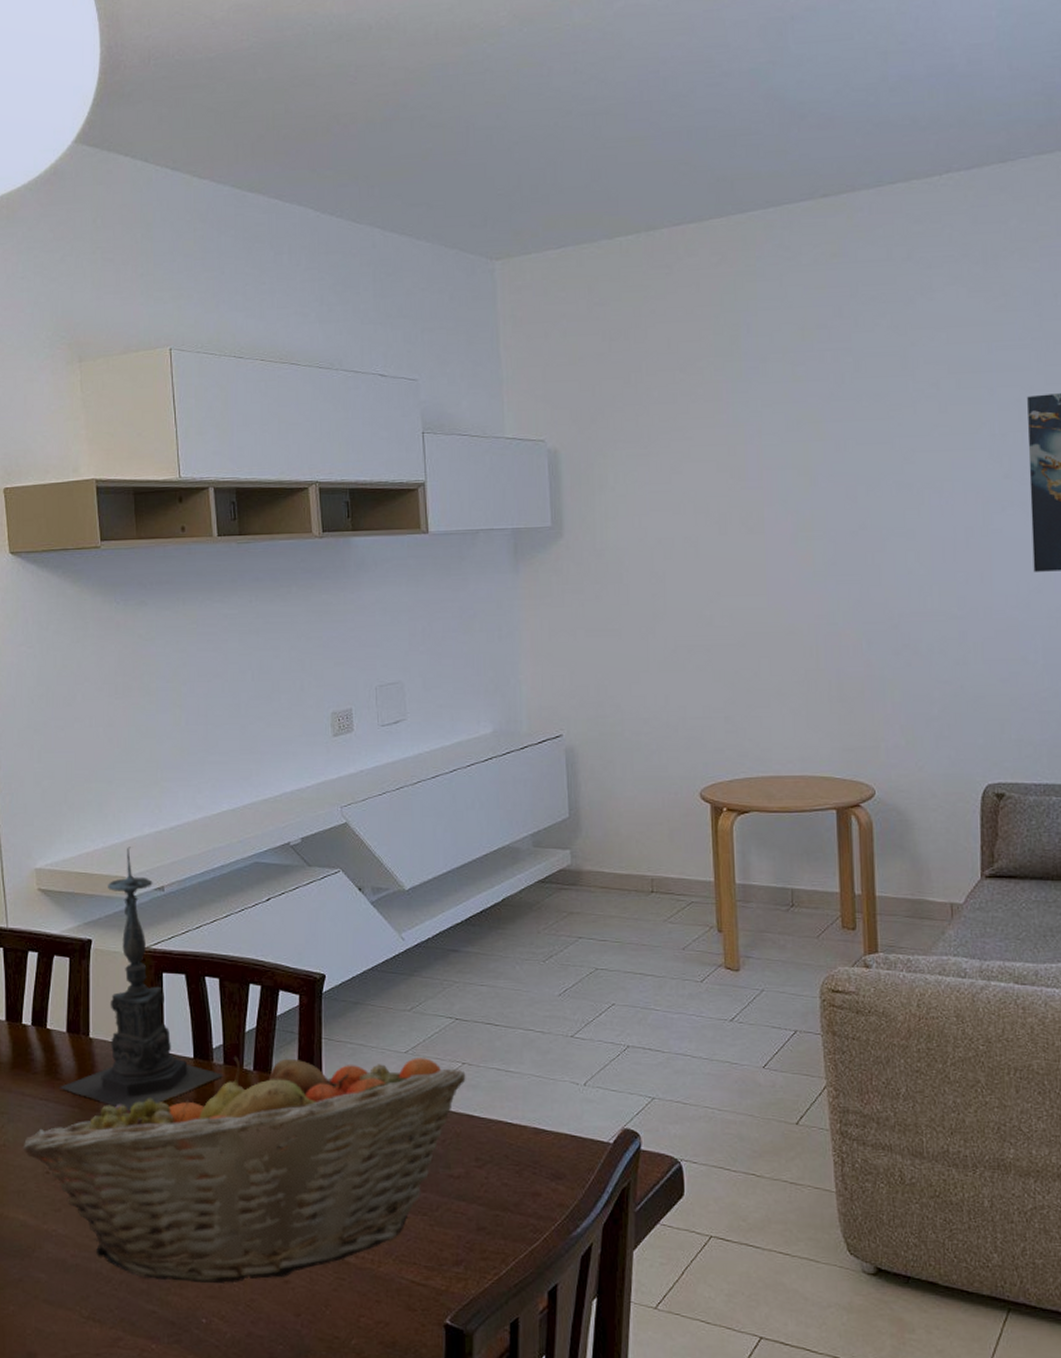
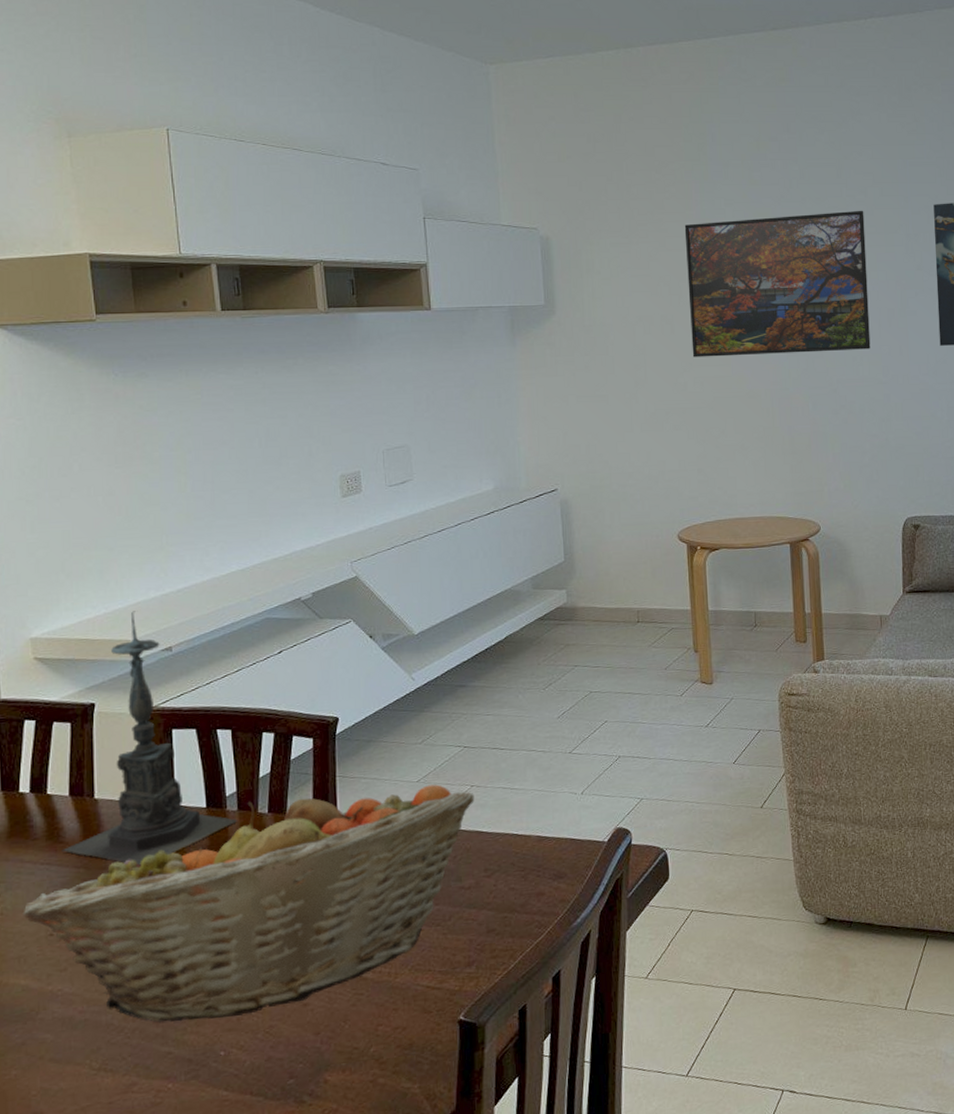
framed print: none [713,407,942,586] -> present [684,210,871,358]

